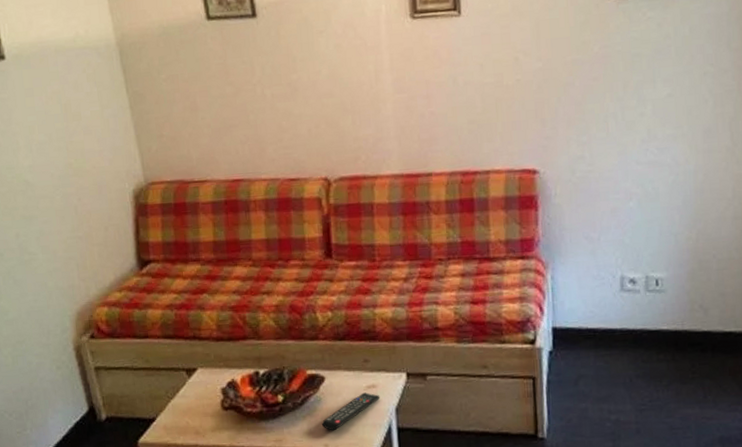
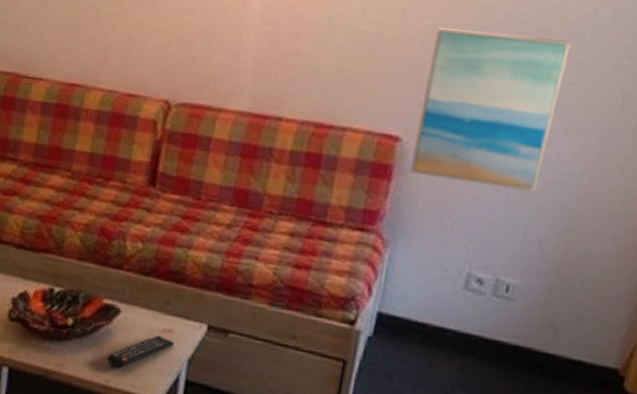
wall art: none [547,59,662,199] -> present [409,28,571,193]

